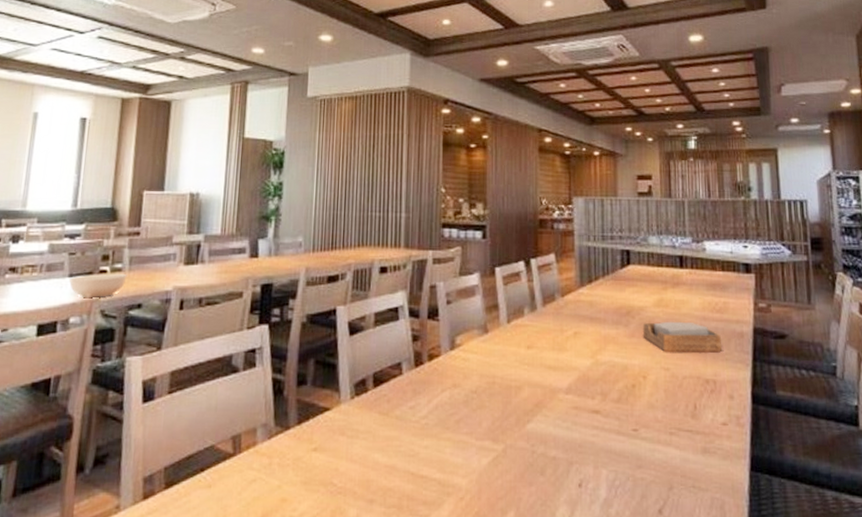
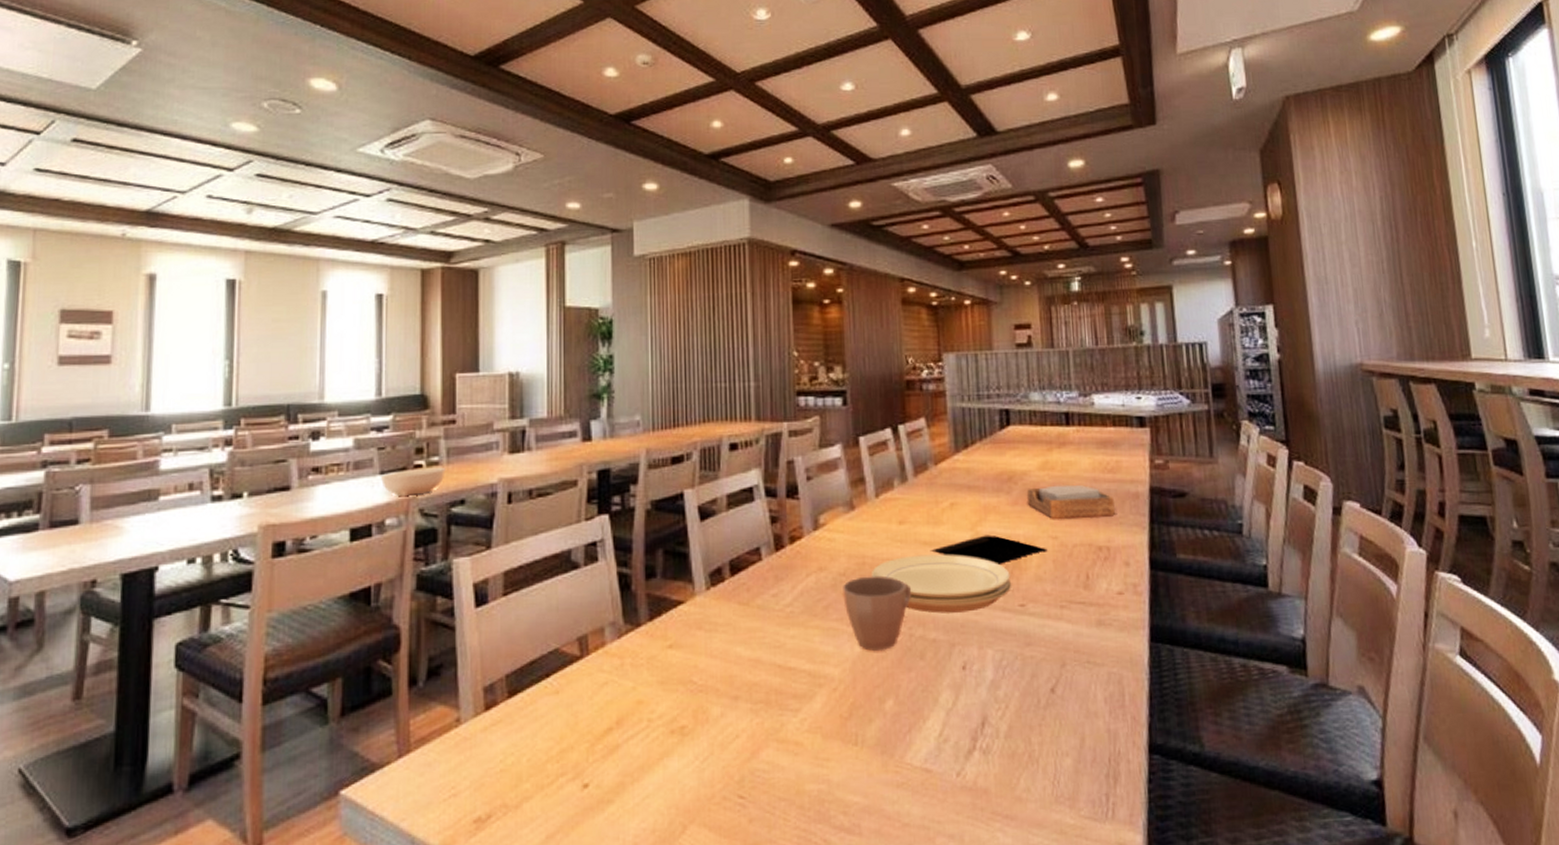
cup: none [474,395,536,466] -> present [843,575,912,652]
plate: none [501,378,627,433] -> present [872,554,1012,614]
tray: none [554,363,660,391] -> present [930,534,1048,564]

